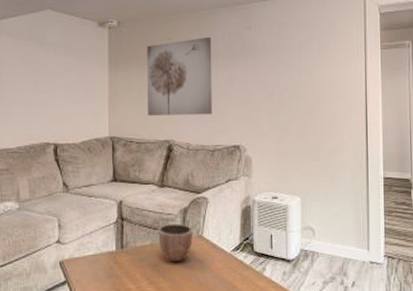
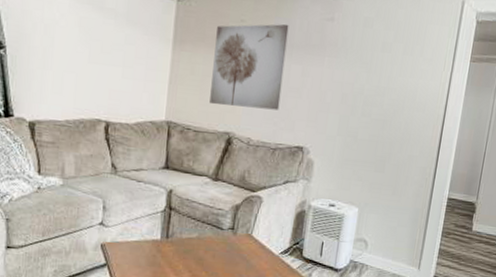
decorative bowl: present [158,224,193,263] -> none [205,219,243,259]

